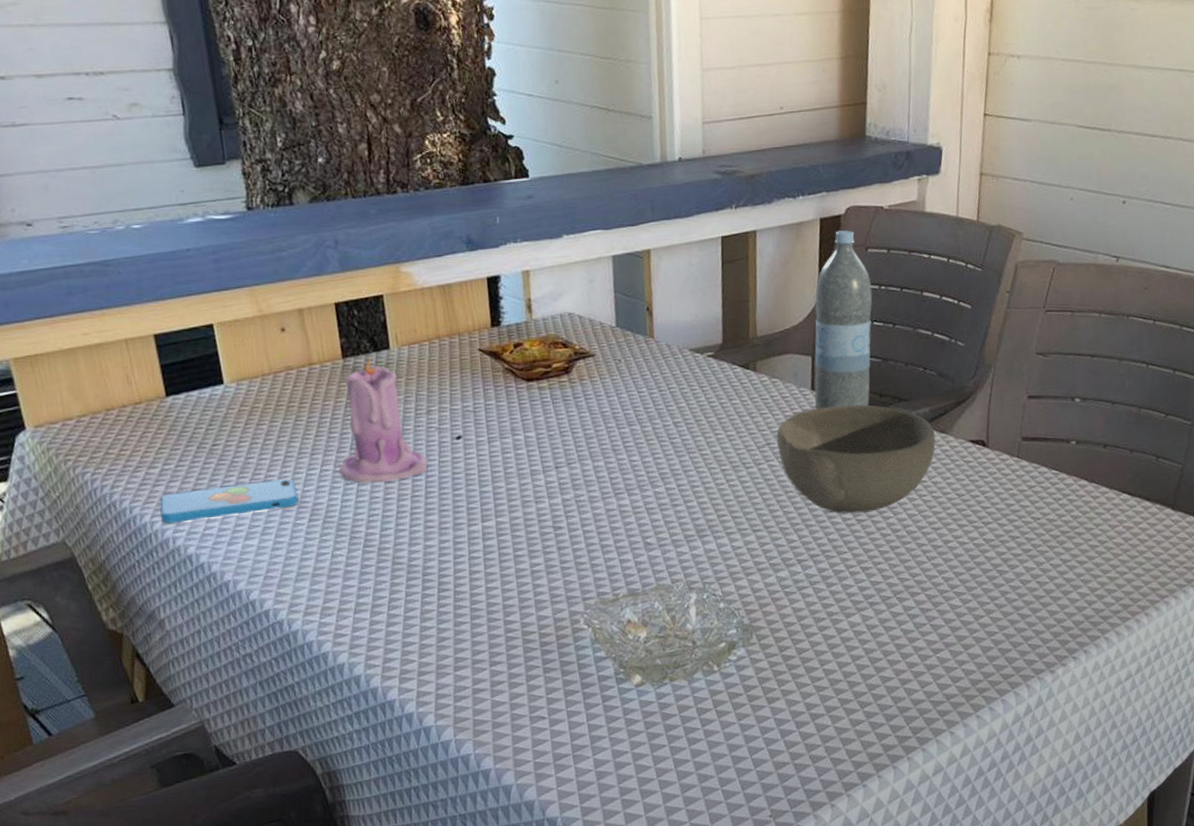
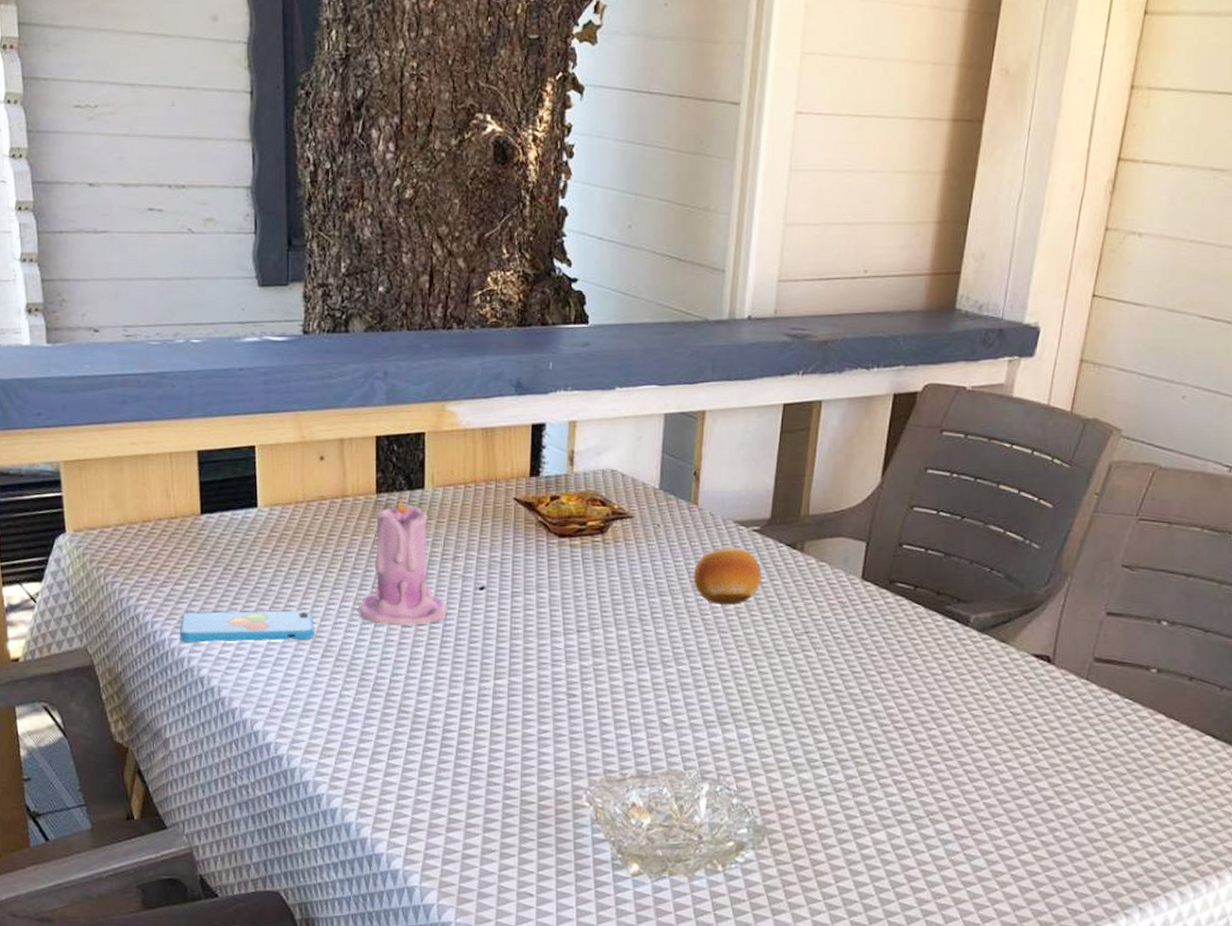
fruit: none [657,372,721,429] -> present [693,546,762,606]
bowl: present [776,404,936,514] -> none [816,598,994,720]
water bottle: present [814,230,873,409] -> none [863,409,942,603]

